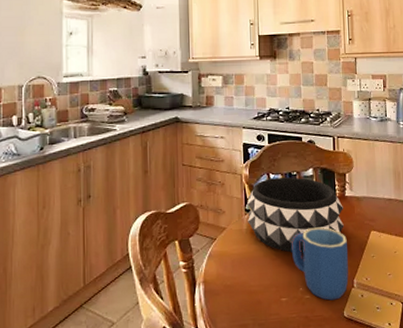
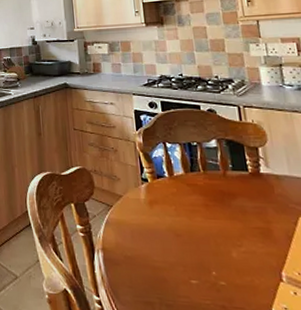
decorative bowl: present [247,177,344,253] -> none [143,148,262,232]
mug: present [291,227,349,301] -> none [197,205,275,293]

